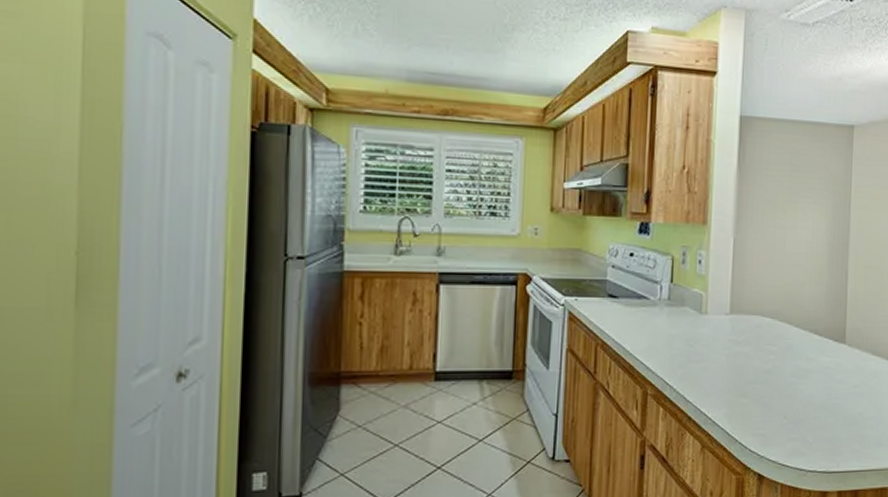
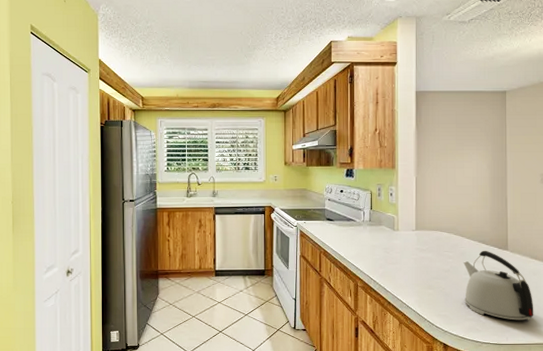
kettle: none [788,343,873,440] -> present [463,250,534,322]

